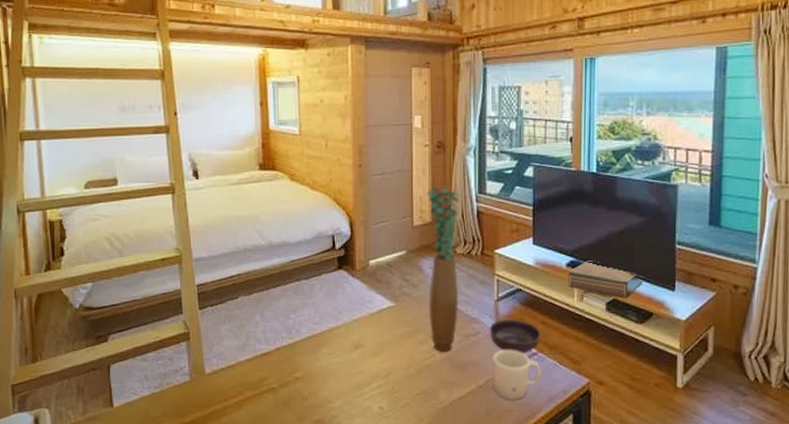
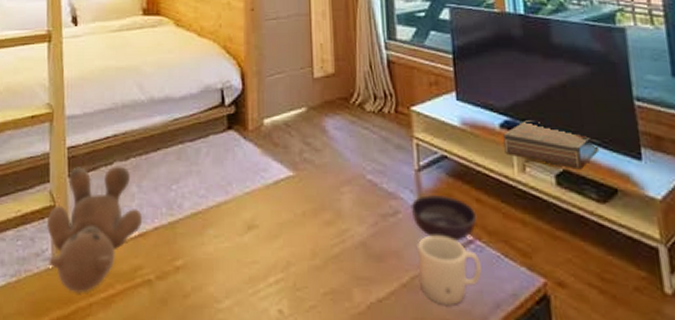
teddy bear: none [182,299,267,400] -> present [46,166,143,294]
vase: present [428,180,460,352] -> none [329,25,372,237]

